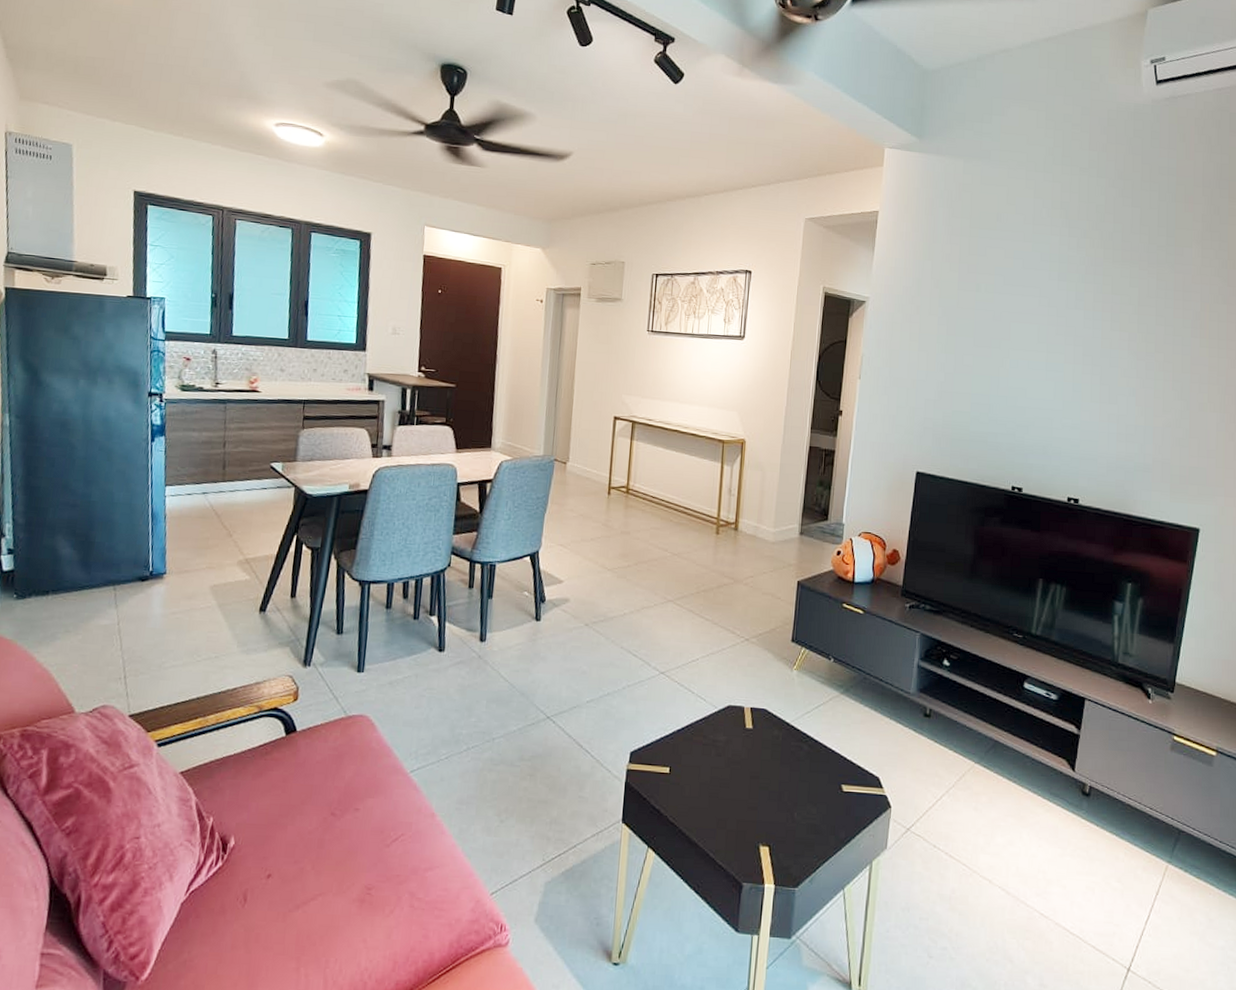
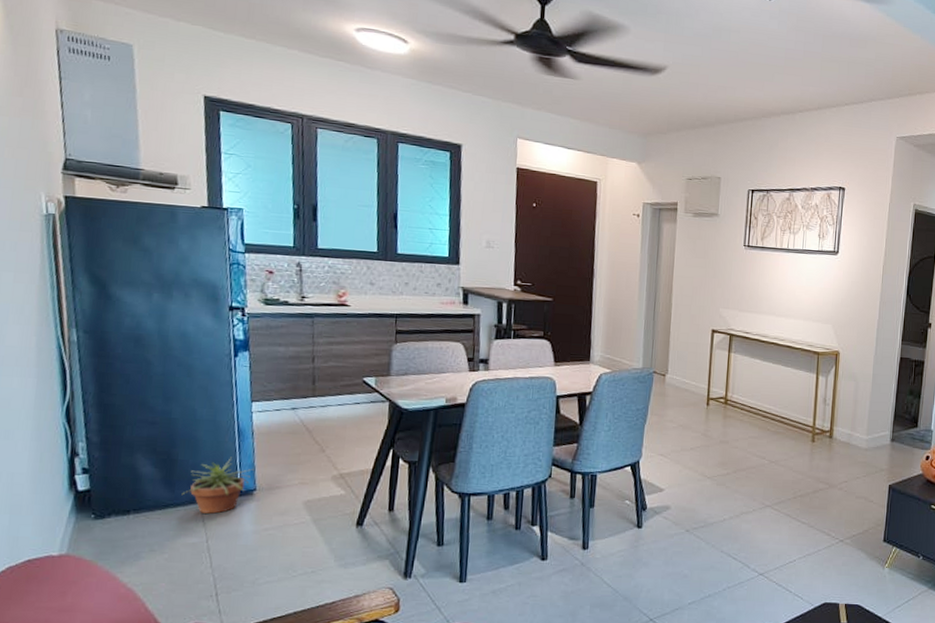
potted plant: none [97,540,165,596] -> present [181,457,254,514]

